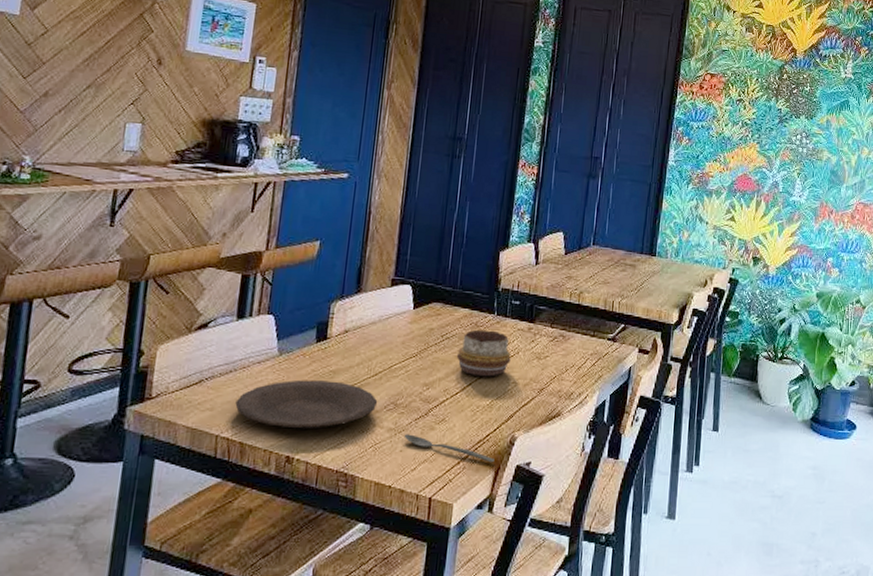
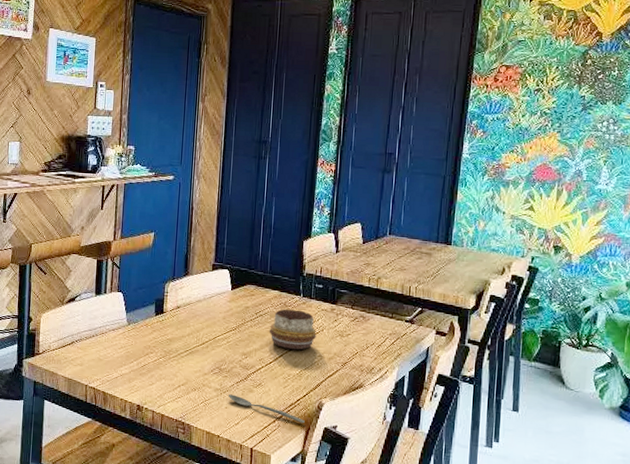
plate: present [235,379,378,429] -> none [98,345,206,385]

